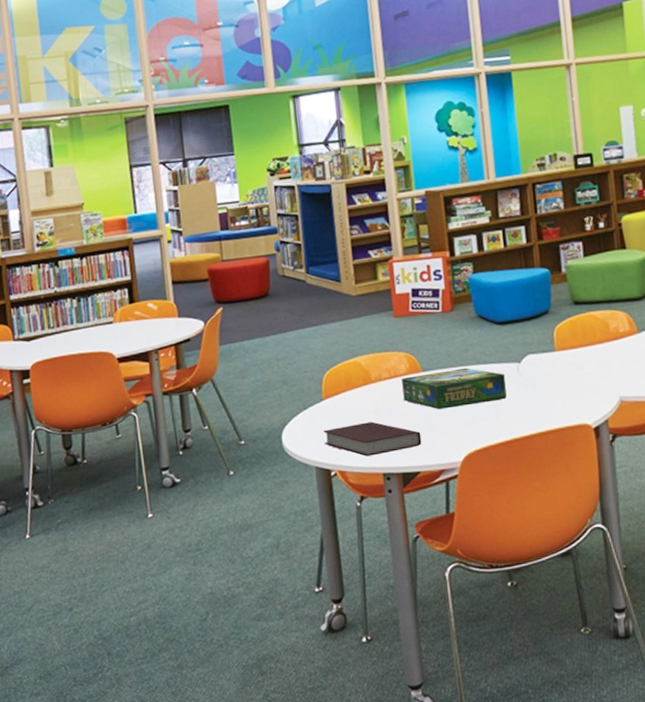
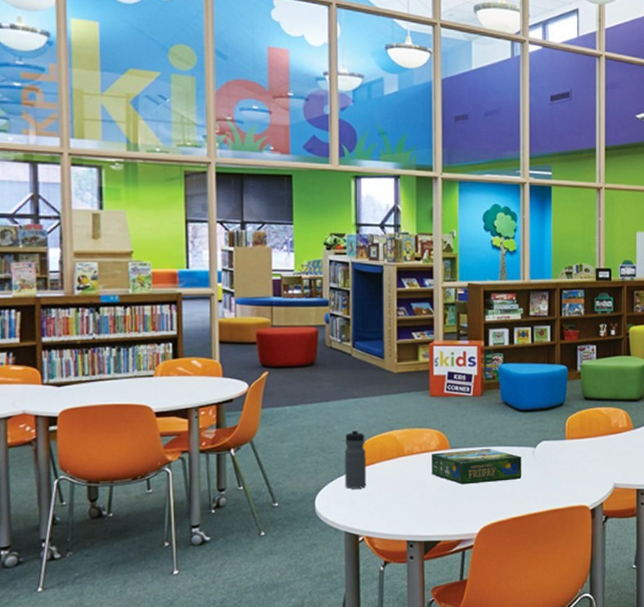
water bottle: none [307,358,334,422] -> present [344,429,367,489]
book: present [323,421,422,456] -> none [355,492,444,524]

